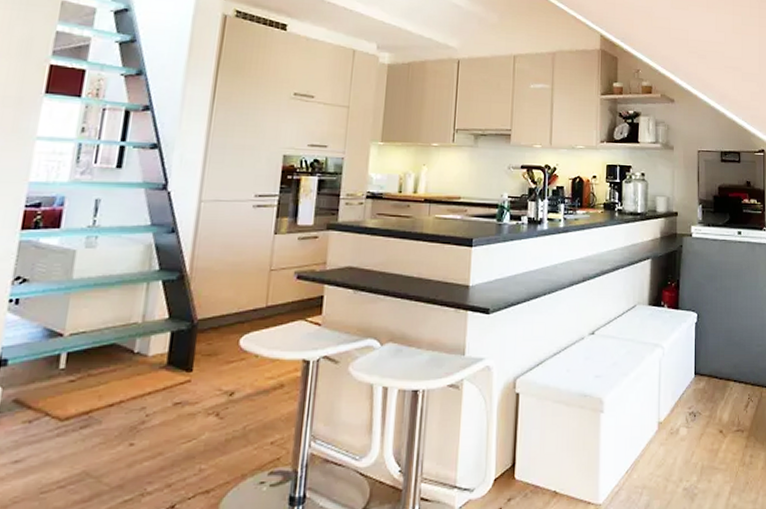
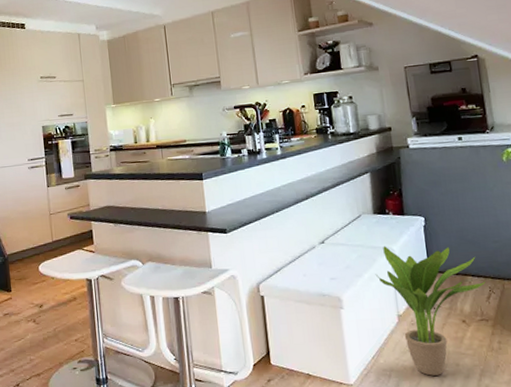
potted plant: none [641,342,746,494] -> present [375,246,486,376]

